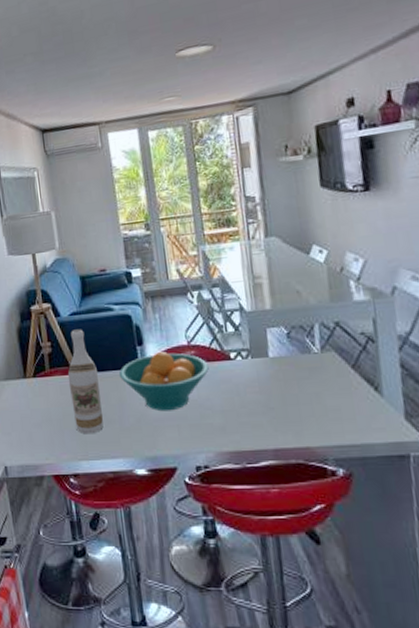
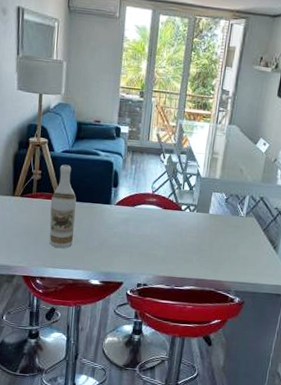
fruit bowl: present [119,352,209,412] -> none [94,195,164,241]

